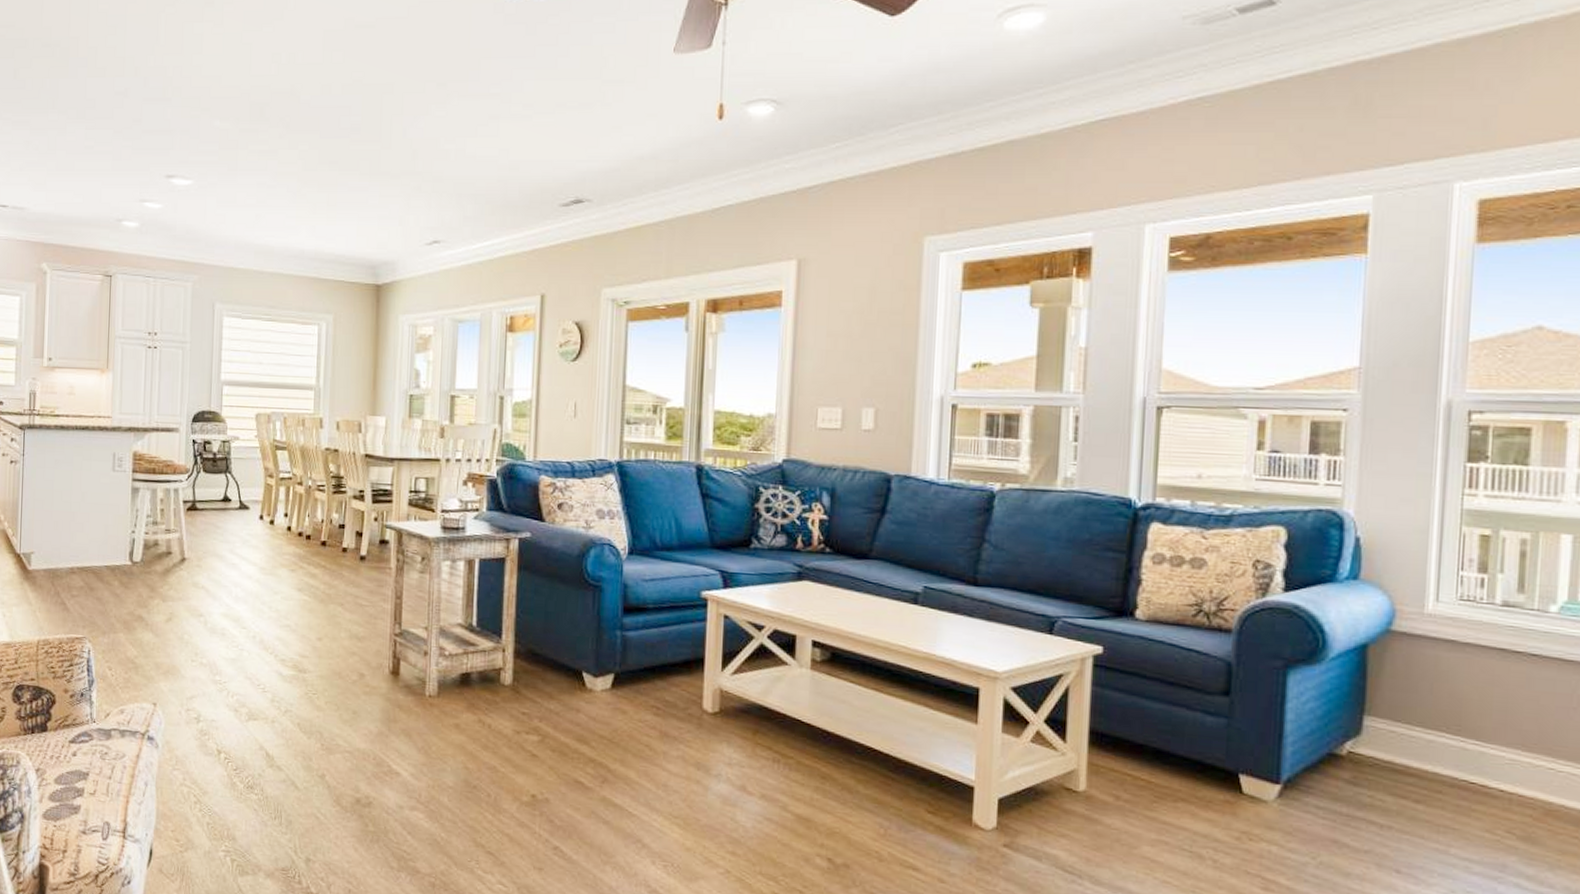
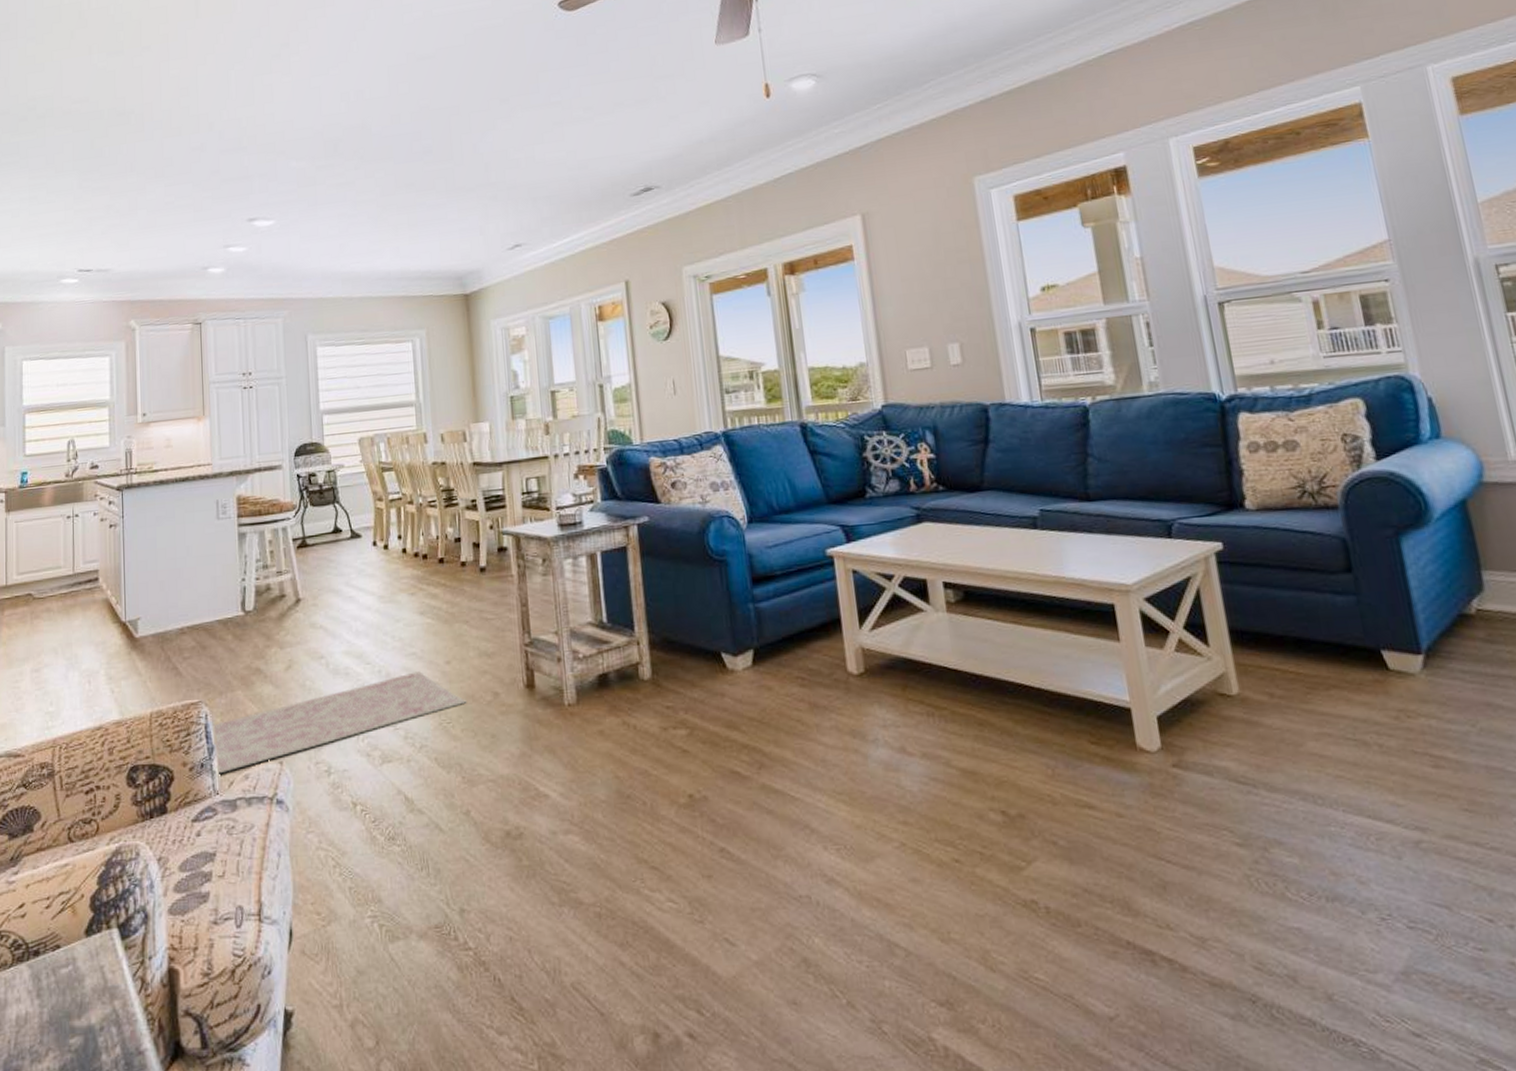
rug: none [94,642,333,705] -> present [212,671,467,774]

